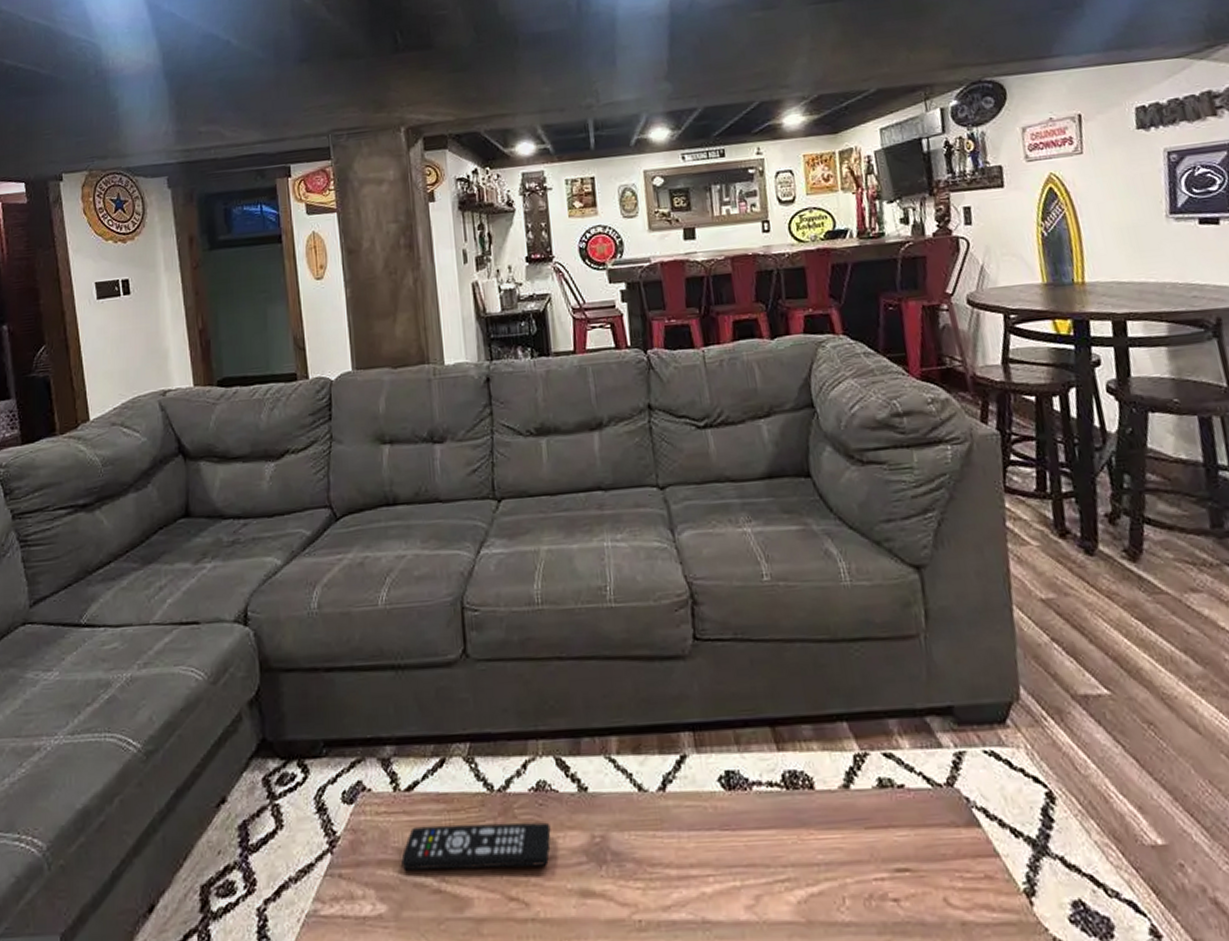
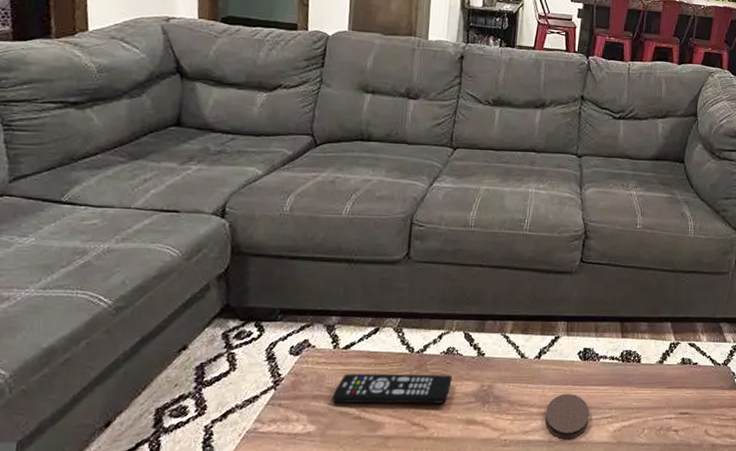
coaster: none [689,844,757,917] -> present [545,394,590,439]

